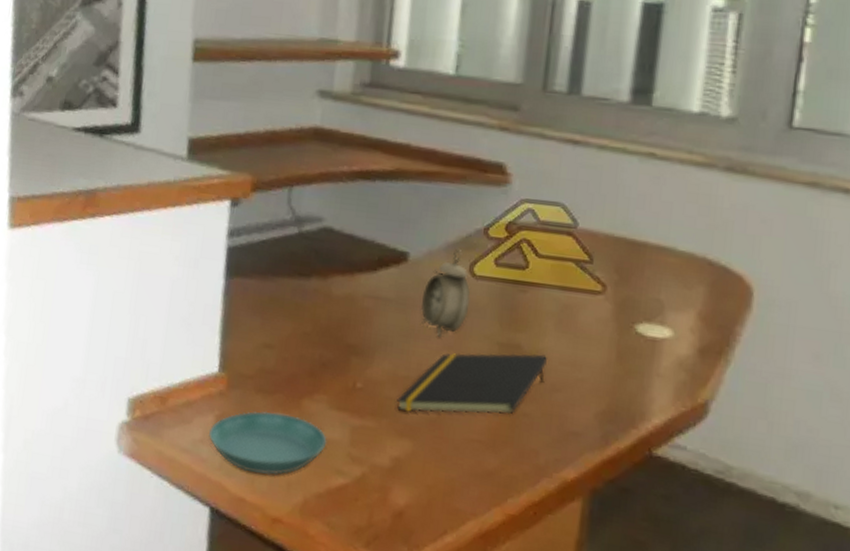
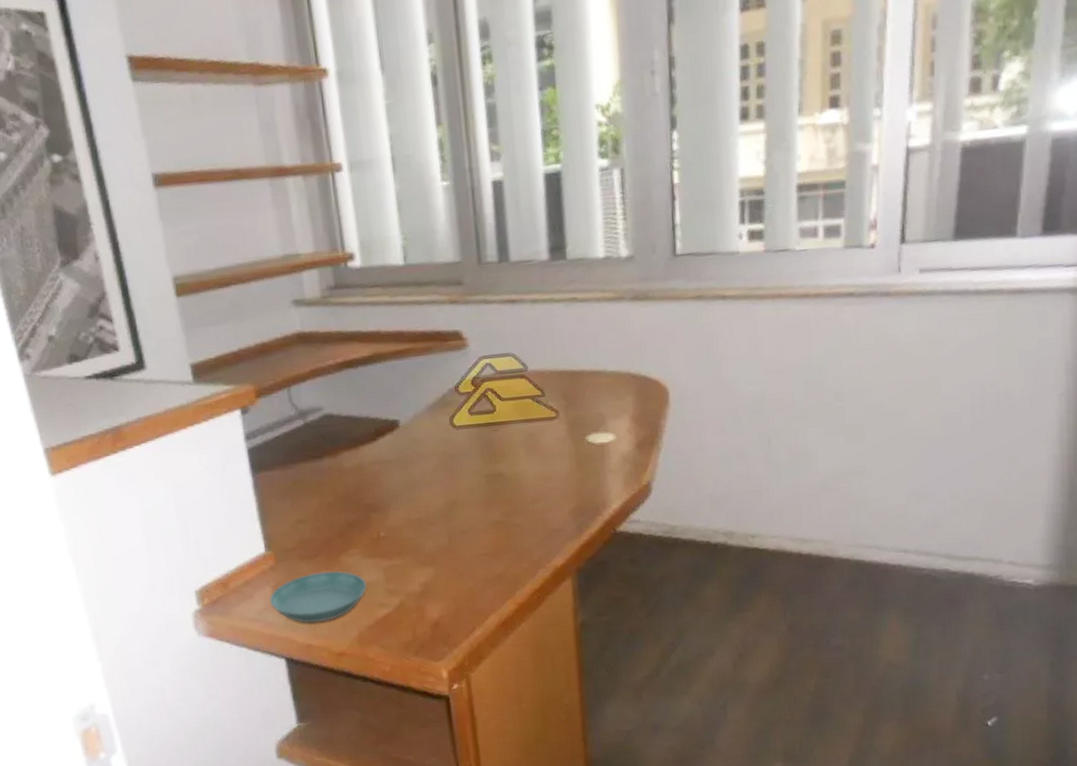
notepad: present [397,353,547,414] -> none [415,476,526,546]
alarm clock: present [420,248,471,338] -> none [417,407,456,482]

